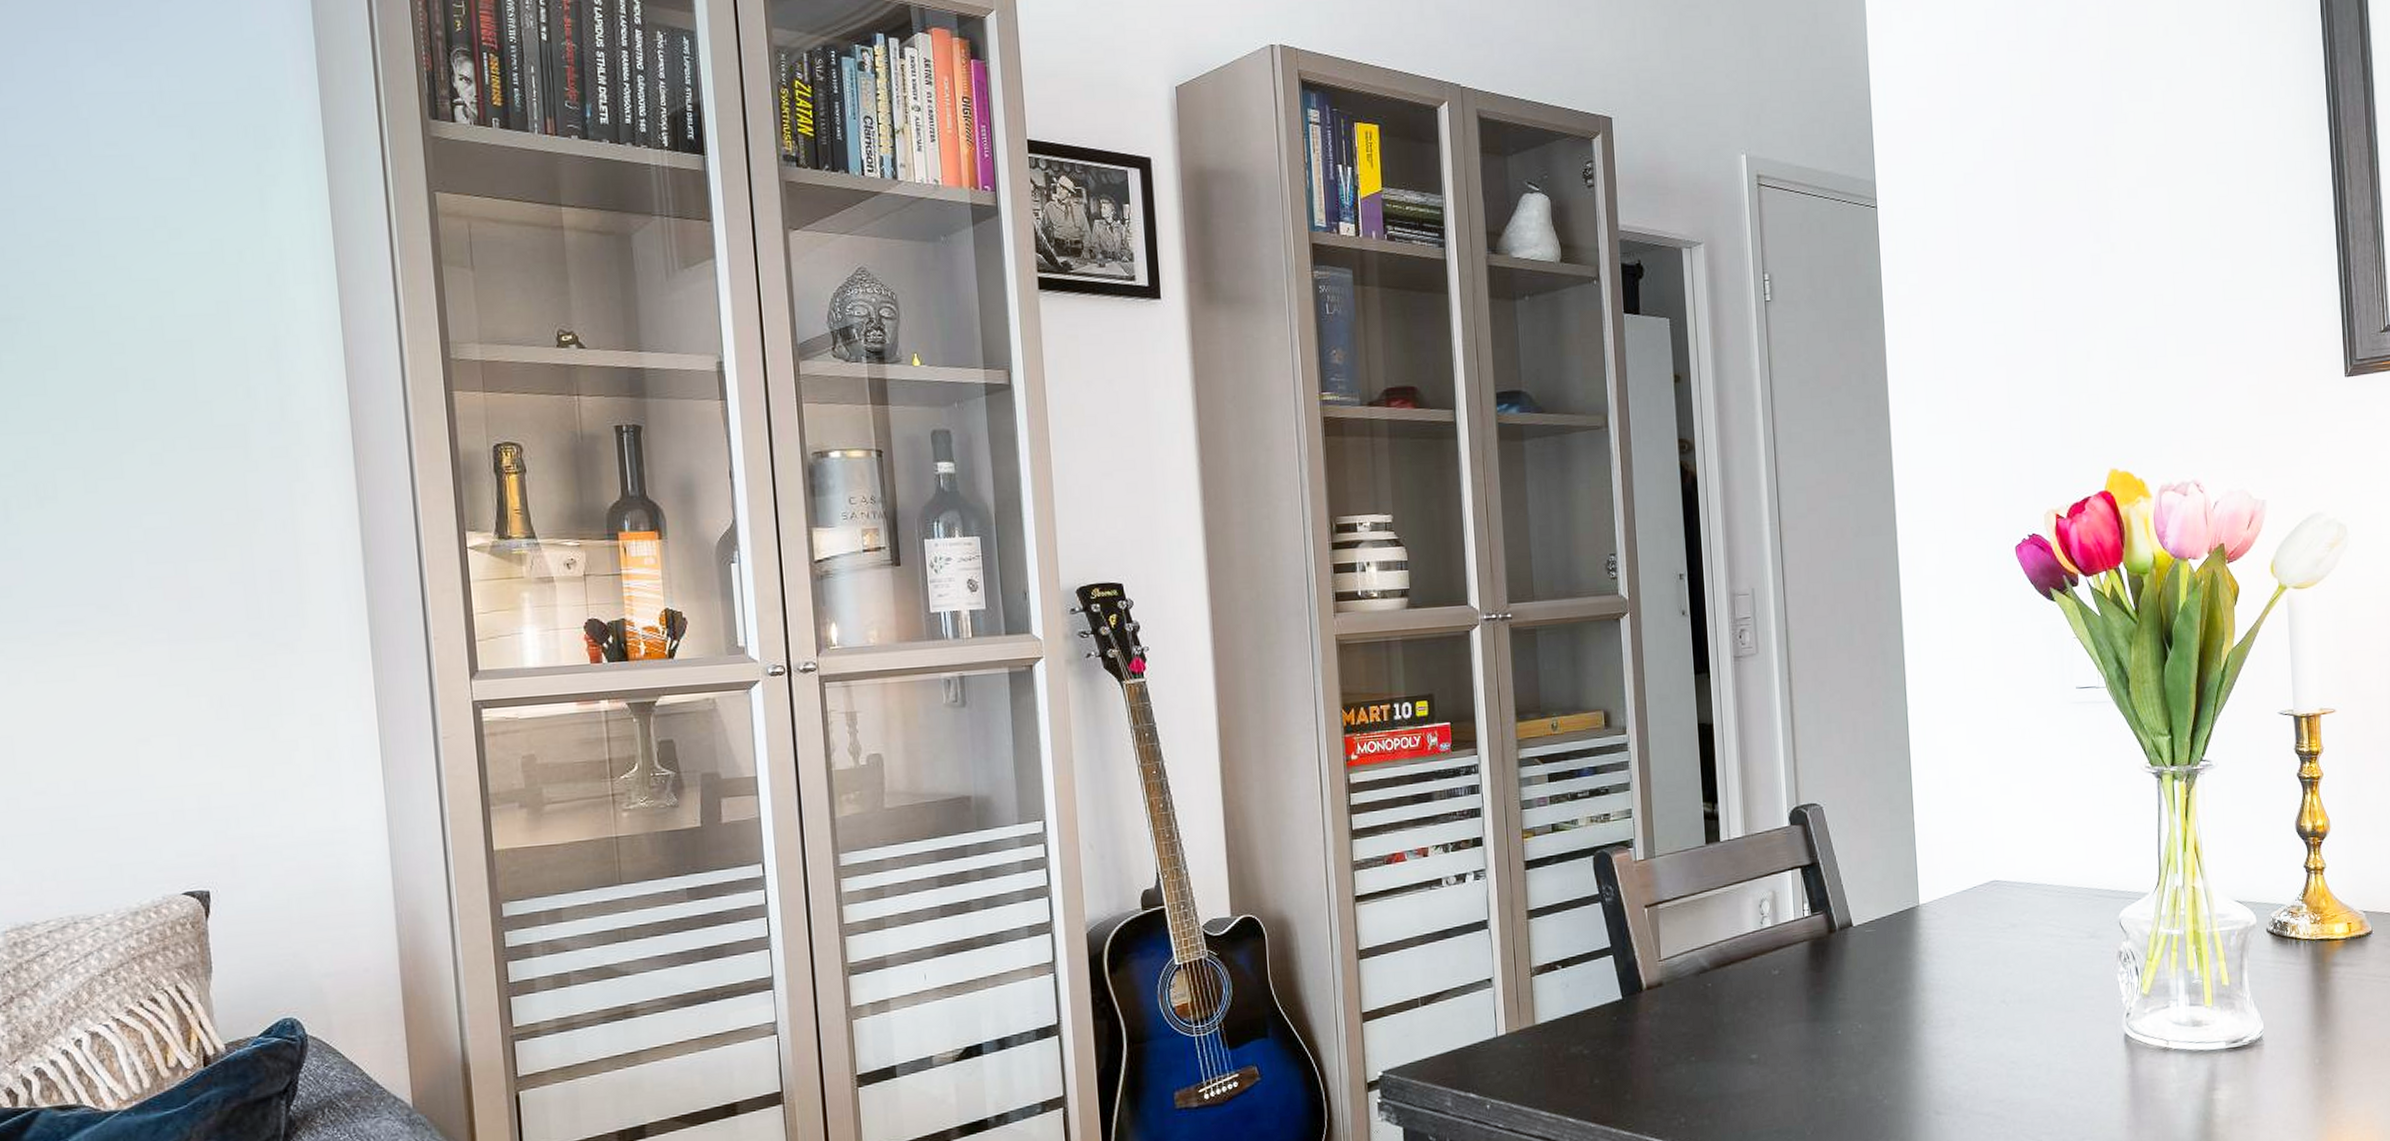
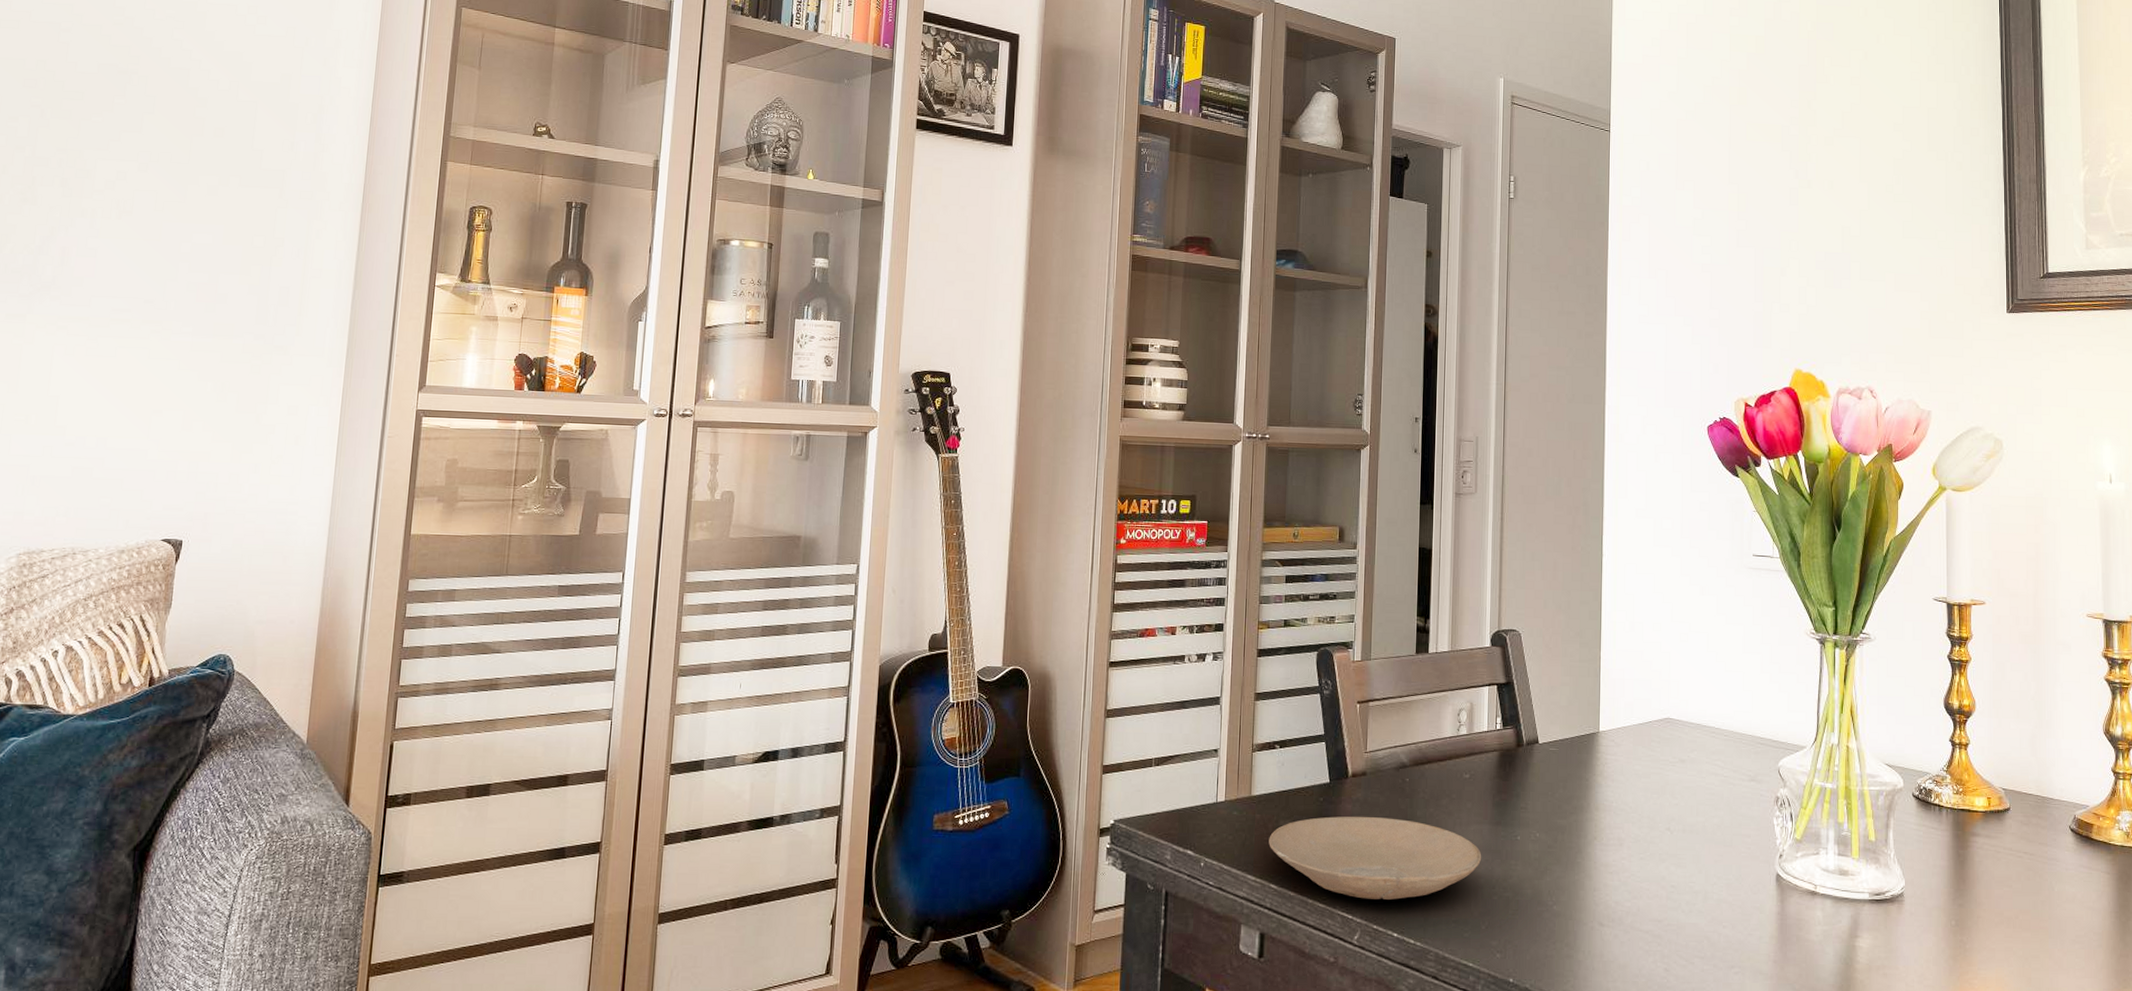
plate: none [1560,1028,1801,1121] -> present [1269,816,1482,900]

